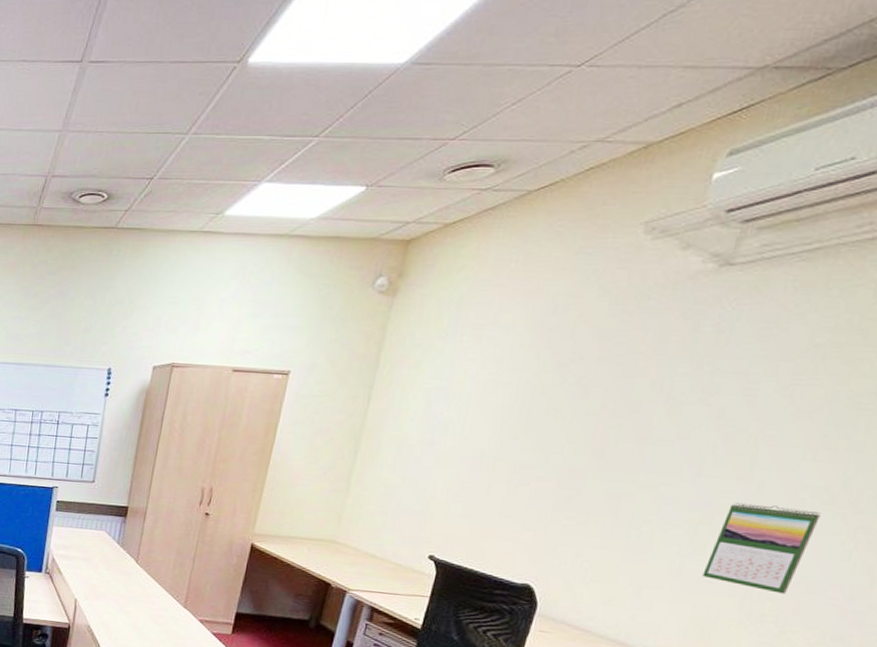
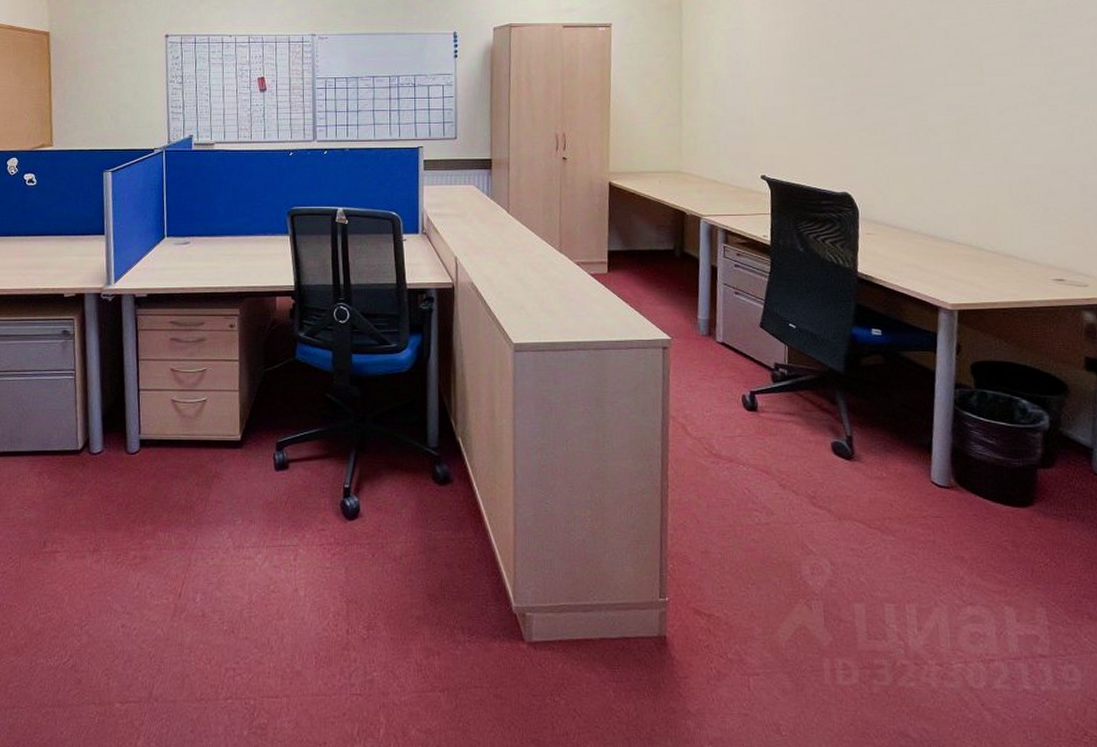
calendar: present [702,502,821,594] -> none [974,104,1042,177]

